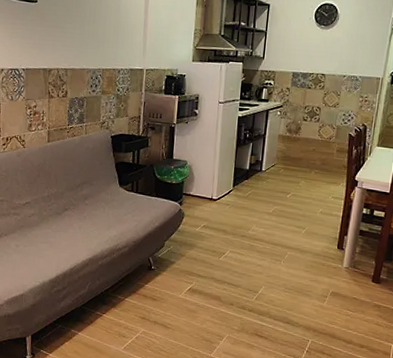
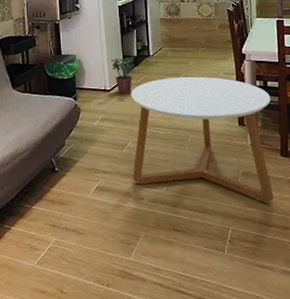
potted plant: none [222,169,245,206] -> present [111,58,135,95]
coffee table: none [225,194,374,323] -> present [131,76,274,203]

